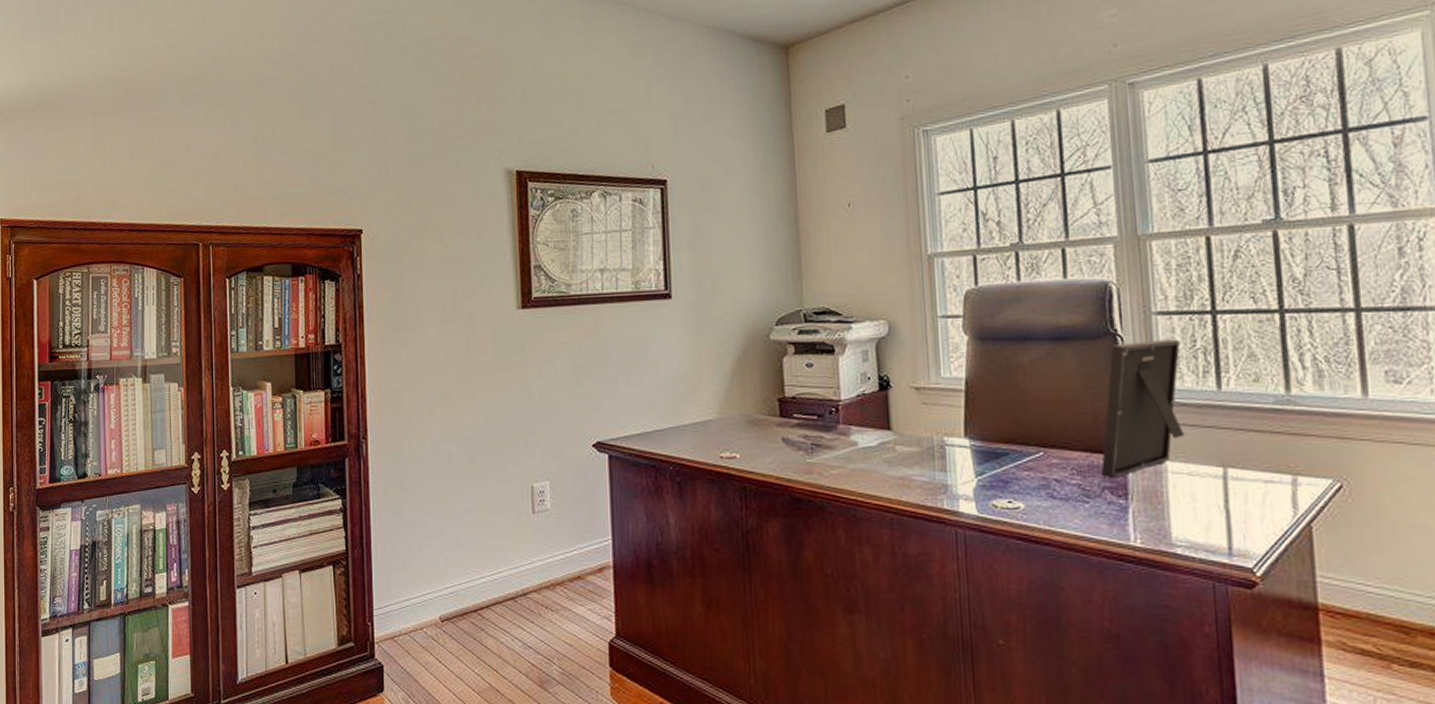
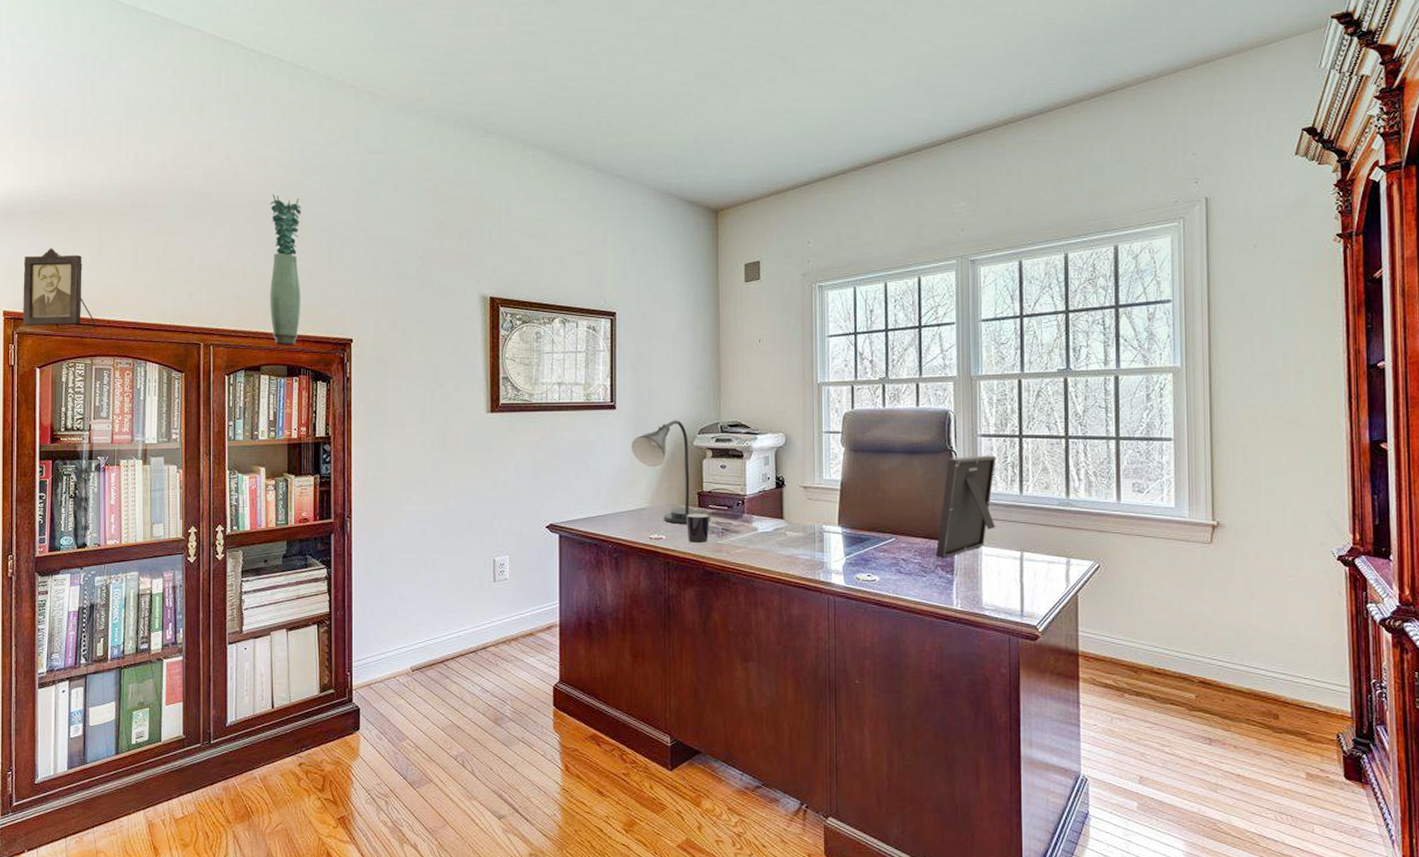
photo frame: none [19,147,93,236] -> present [23,248,97,330]
vase: none [267,70,305,242] -> present [269,194,301,346]
desk lamp: none [691,309,797,439] -> present [631,420,711,524]
mug: none [765,424,796,465] -> present [686,513,710,545]

